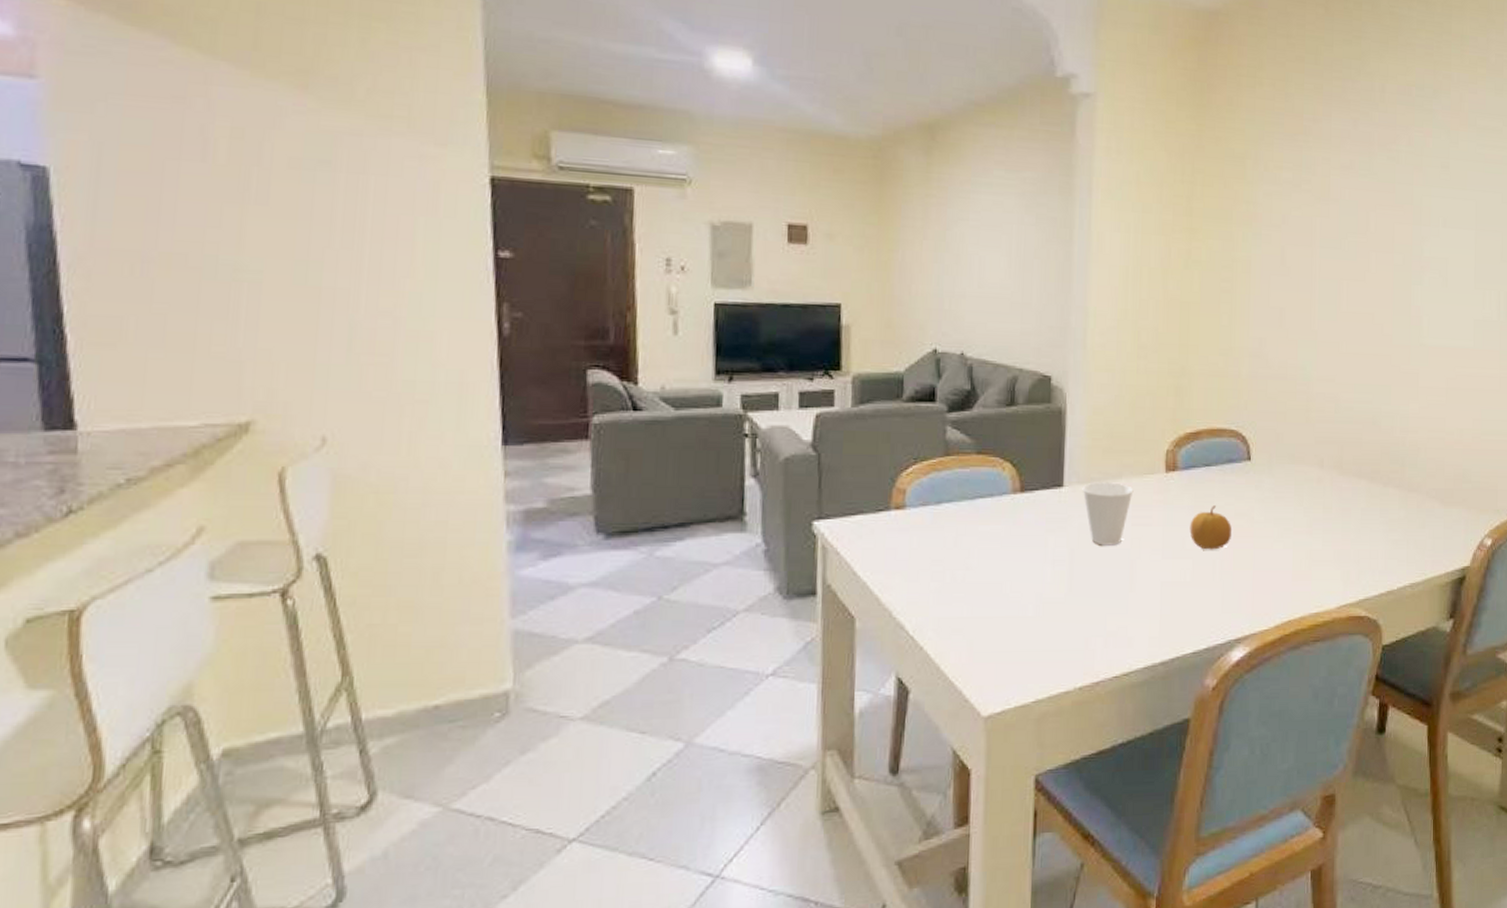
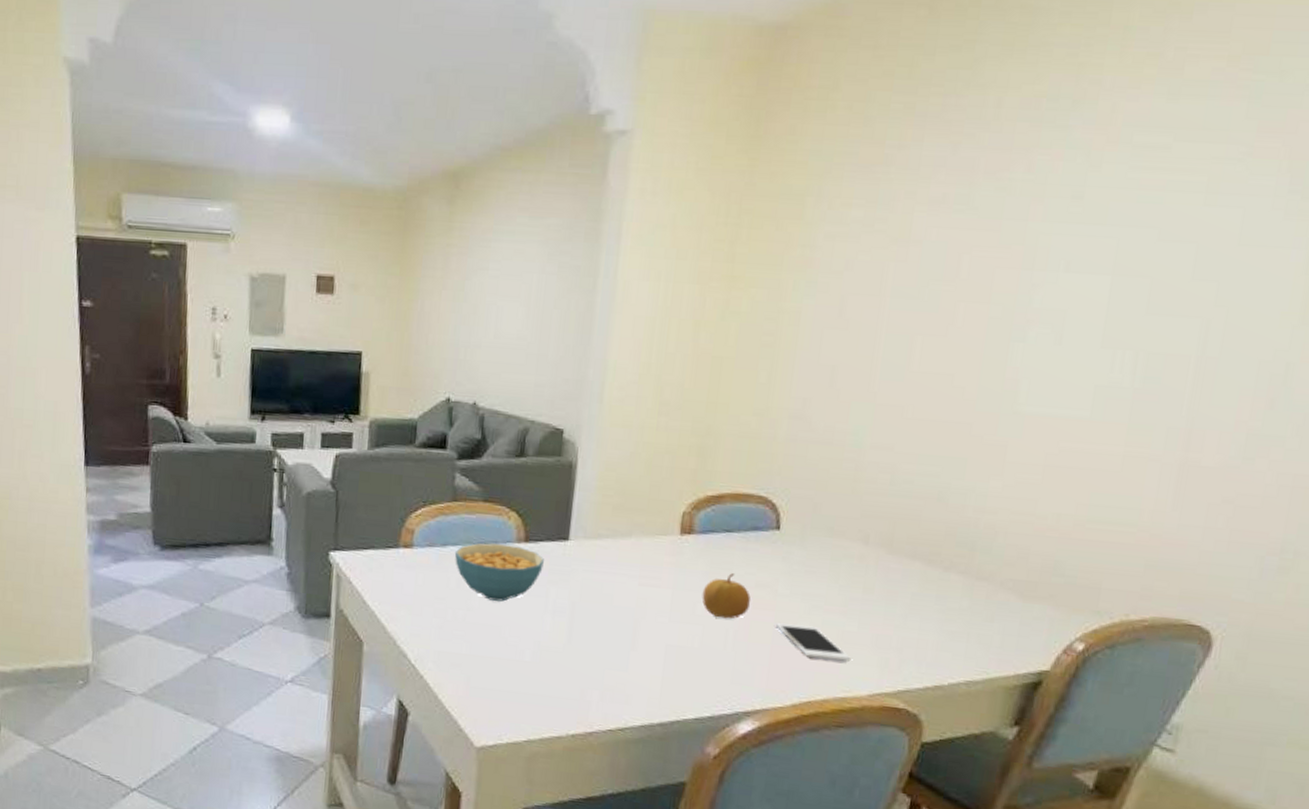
cereal bowl: none [949,497,1041,556] -> present [454,543,544,602]
cup: present [1082,482,1134,546] -> none [588,538,643,603]
cell phone: none [1254,549,1320,579] -> present [775,623,852,662]

